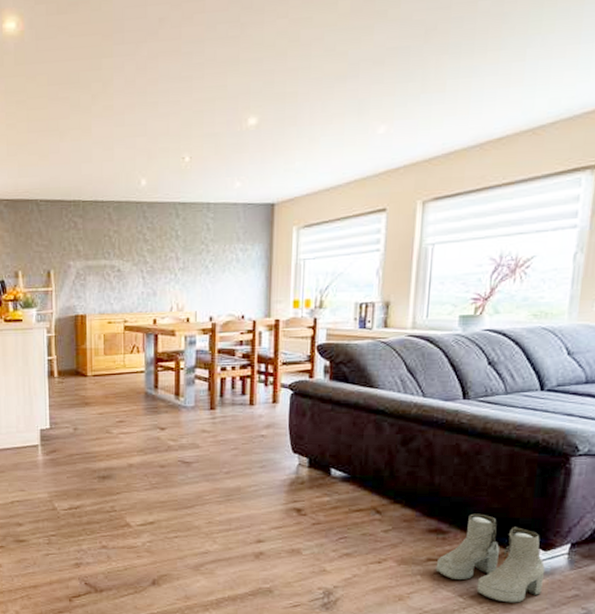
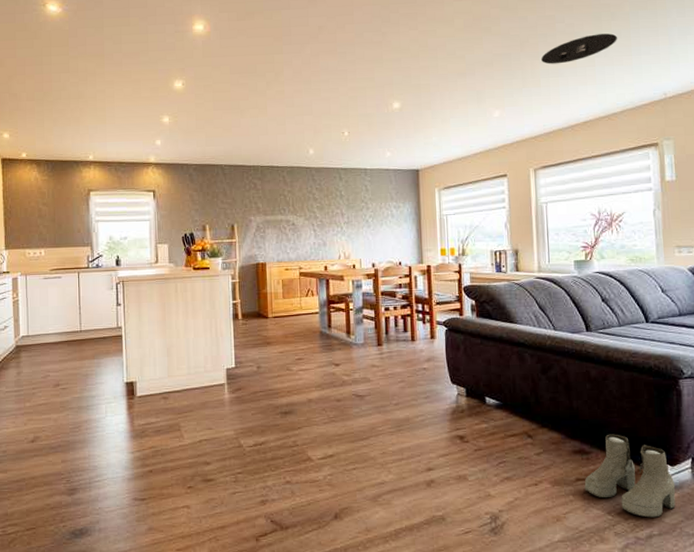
ceiling light: none [450,12,565,60] -> present [540,33,618,64]

